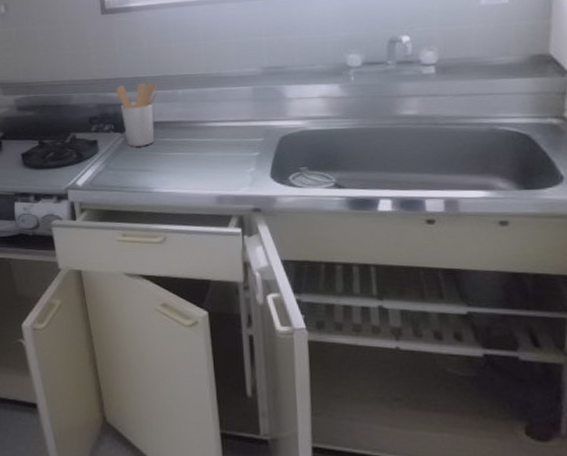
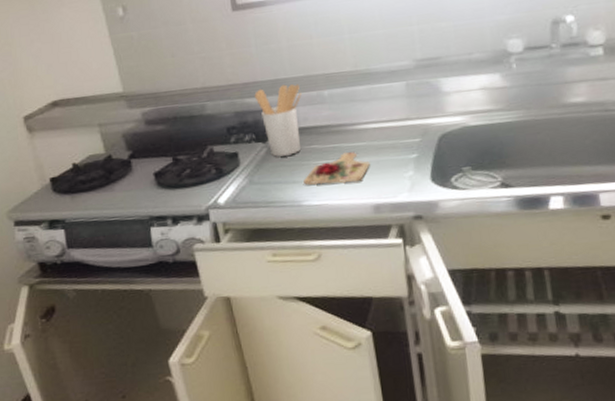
cutting board: none [155,147,216,175] -> present [304,152,370,185]

